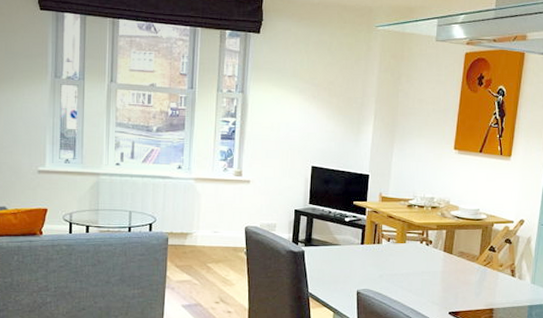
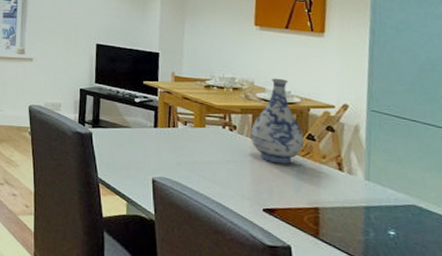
vase: none [443,197,487,273] -> present [250,78,305,164]

